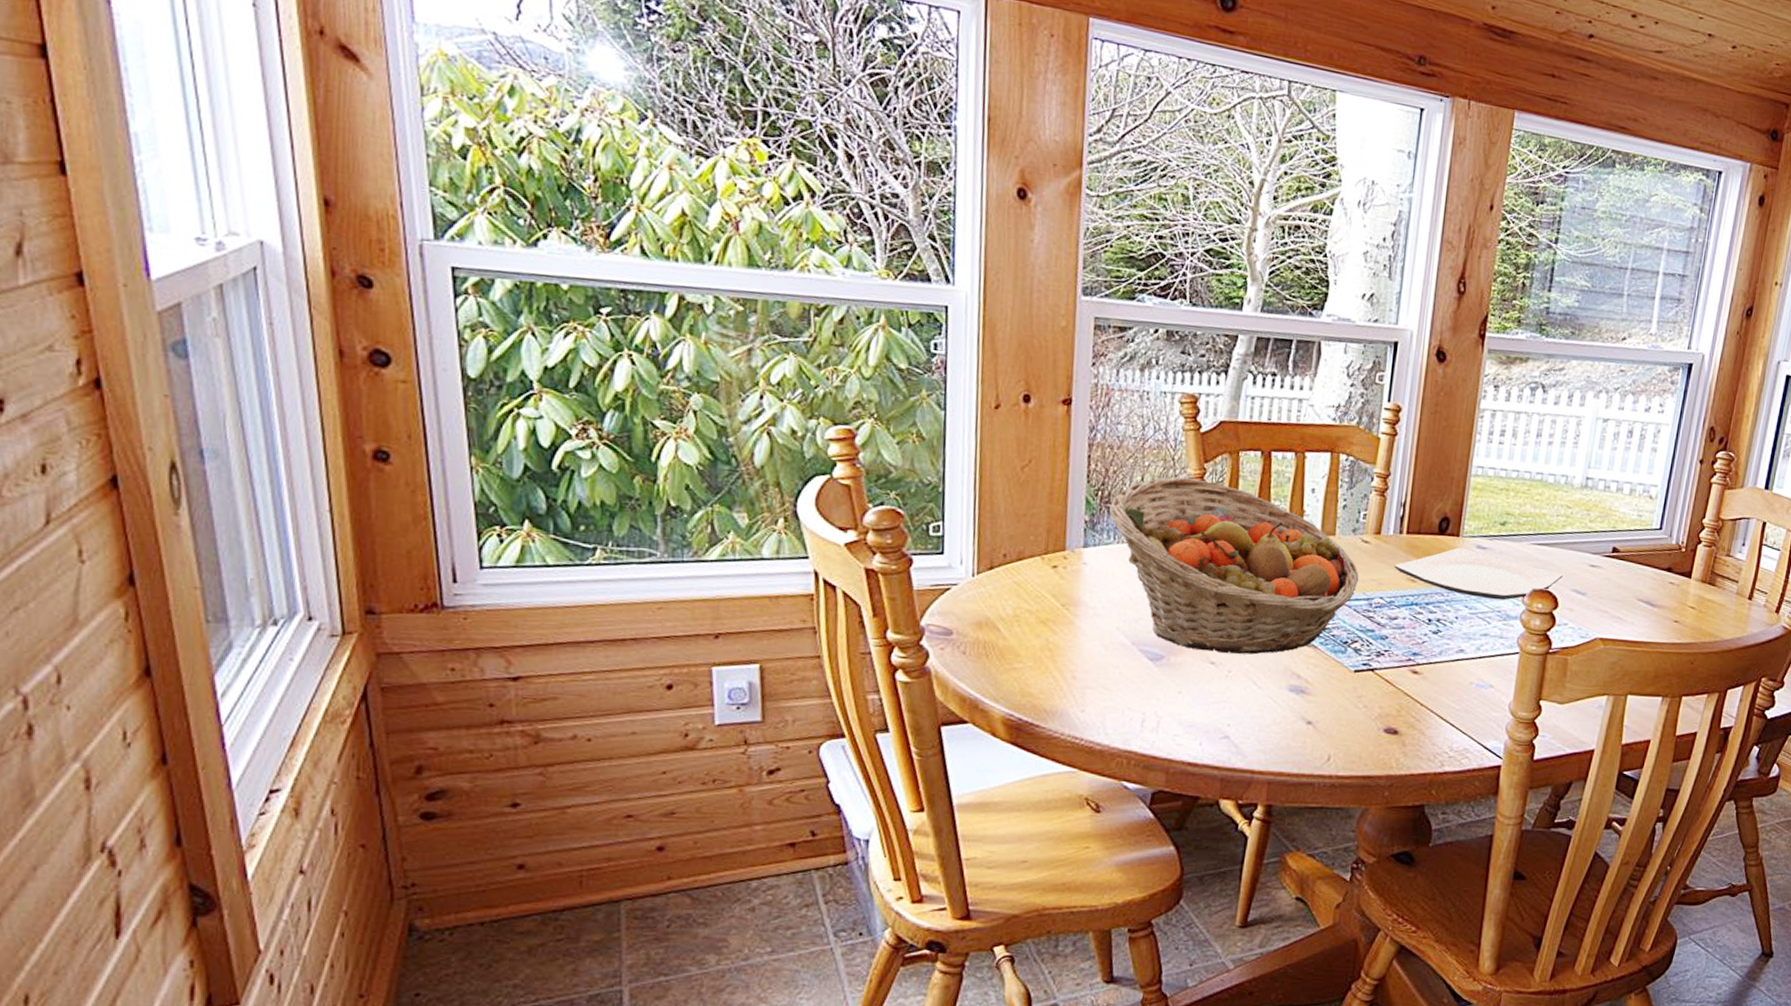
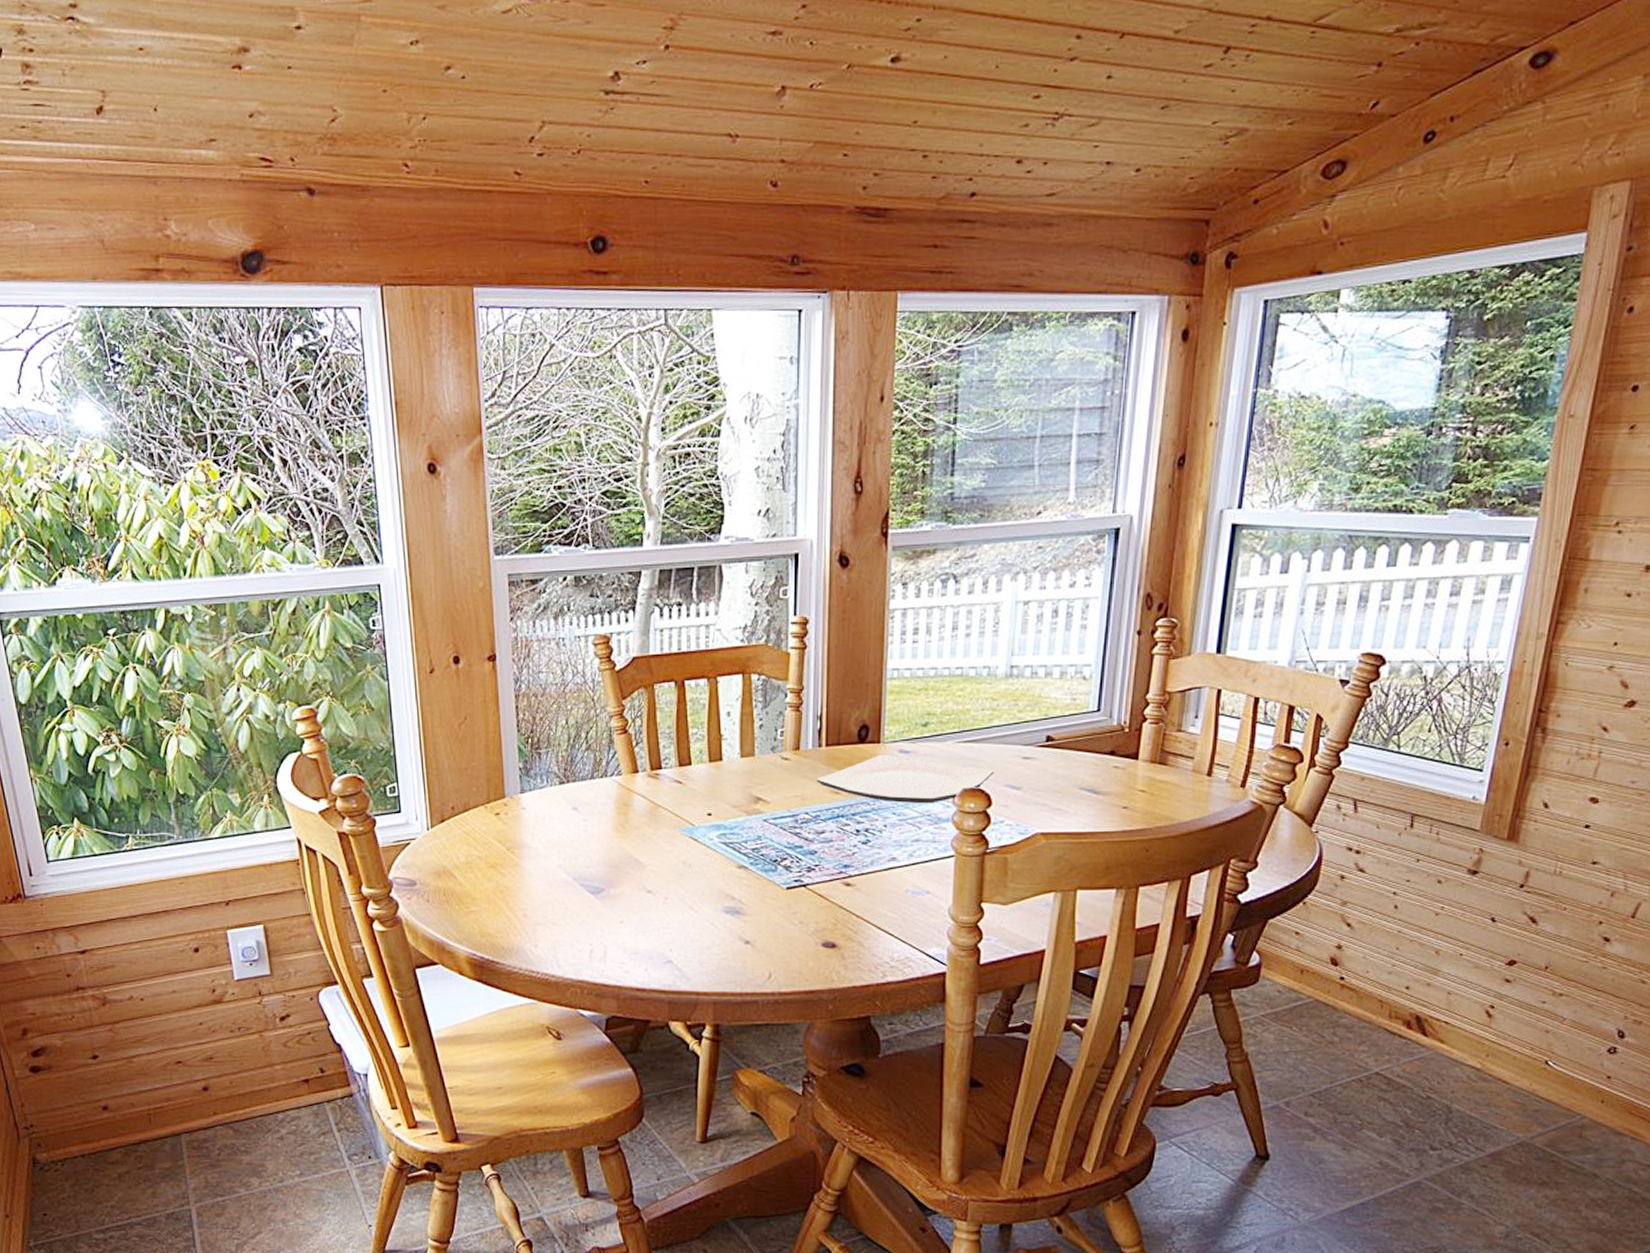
fruit basket: present [1109,477,1359,655] -> none [540,716,783,881]

